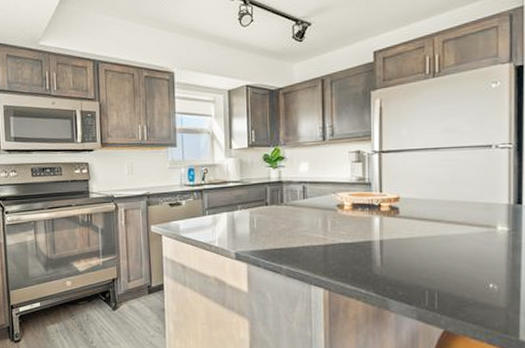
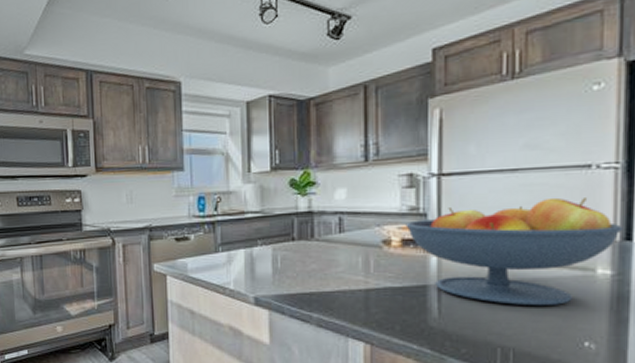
fruit bowl: none [355,170,516,256] -> present [405,197,623,305]

